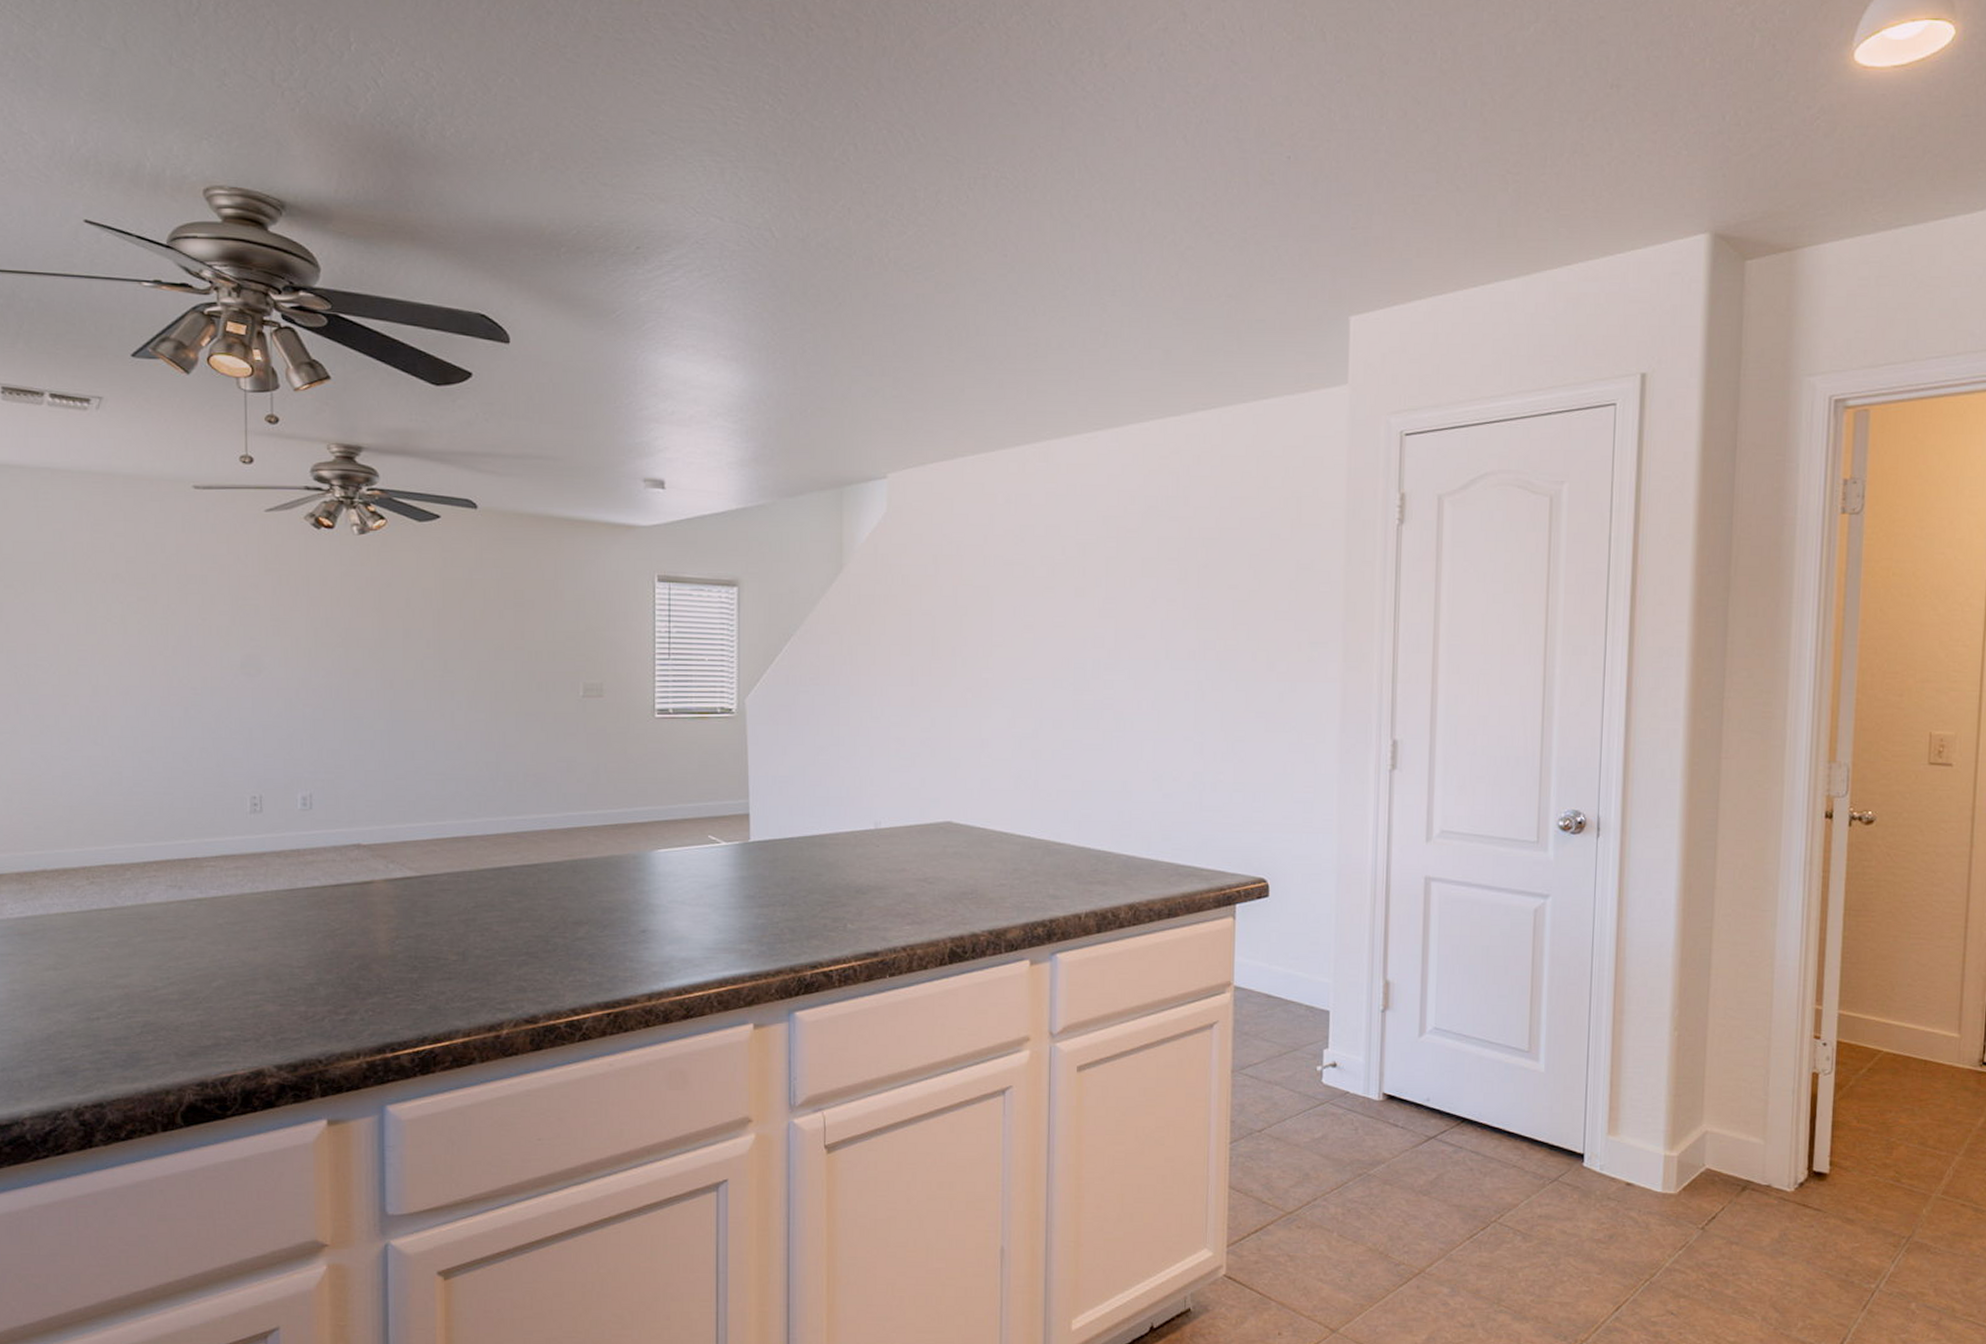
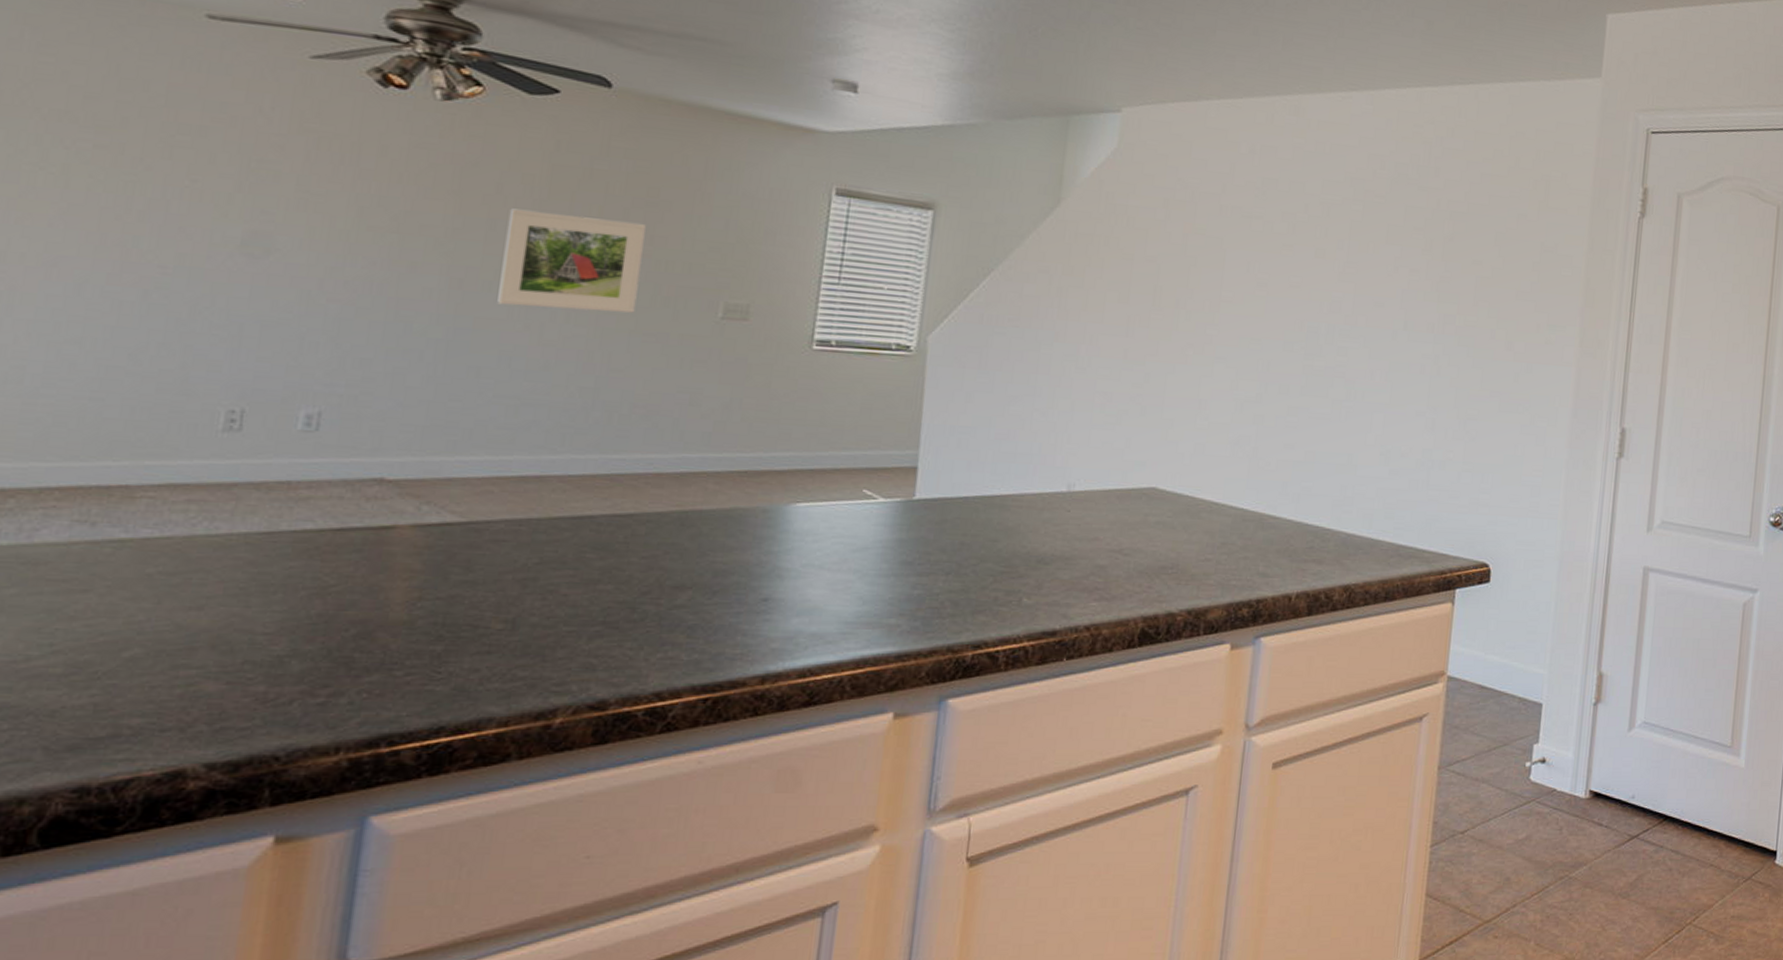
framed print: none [417,618,518,699] -> present [497,208,646,313]

